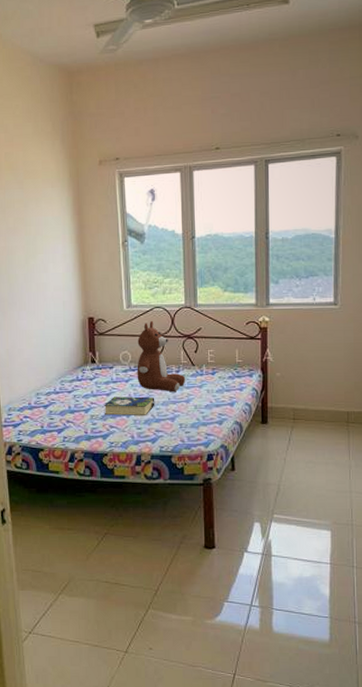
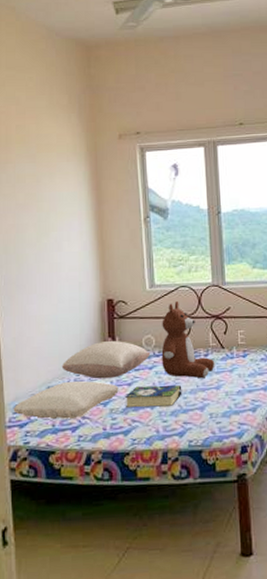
pillow: none [8,389,99,422] -> present [13,381,119,420]
pillow: none [48,354,127,389] -> present [61,340,151,379]

